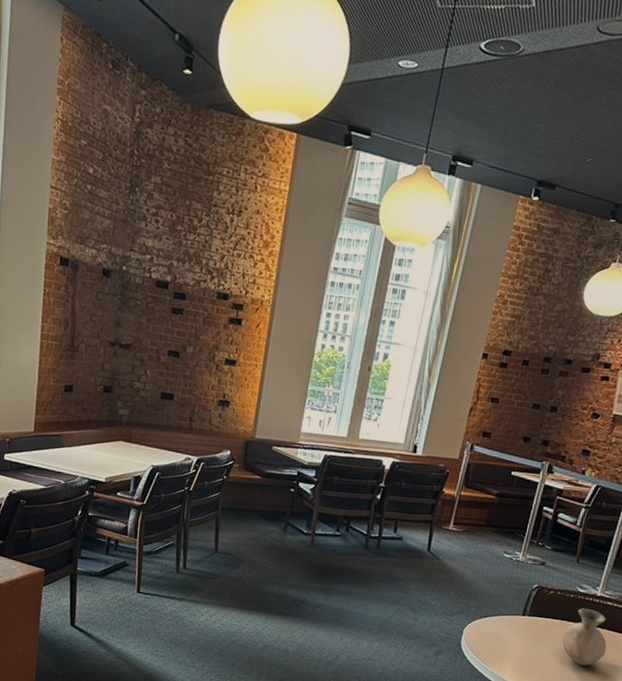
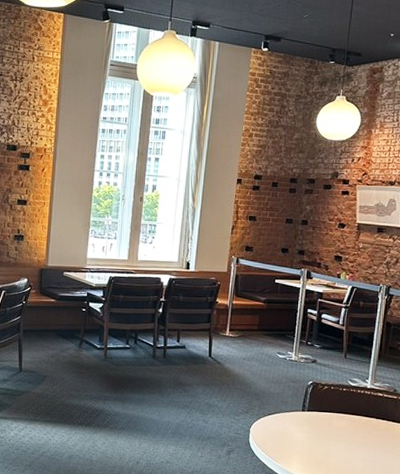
vase: present [561,608,607,666] -> none [341,400,384,456]

